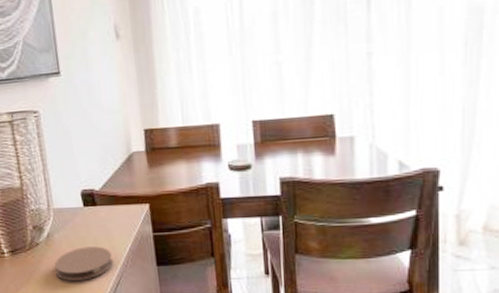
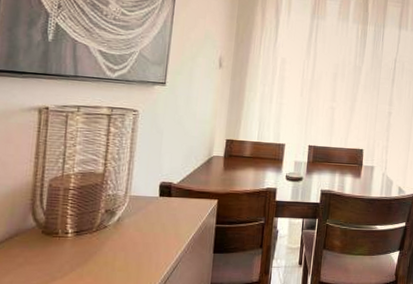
coaster: present [55,246,113,281] -> none [117,232,175,263]

